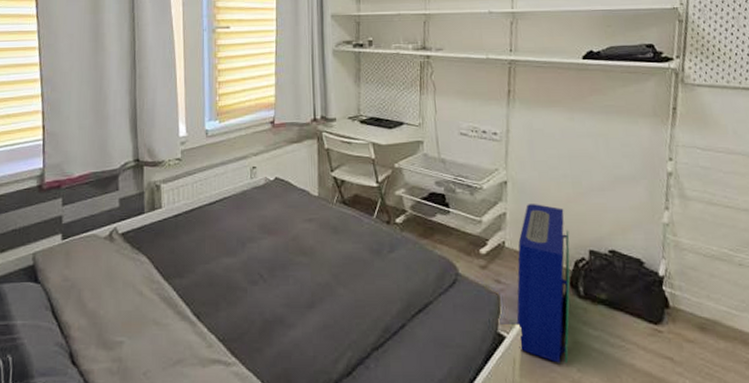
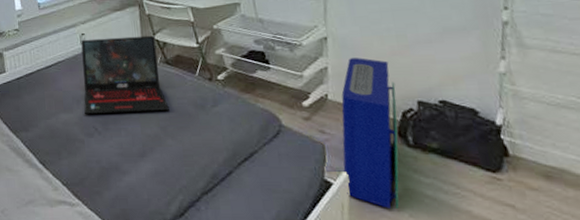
laptop: none [250,172,343,258] -> present [81,35,169,114]

